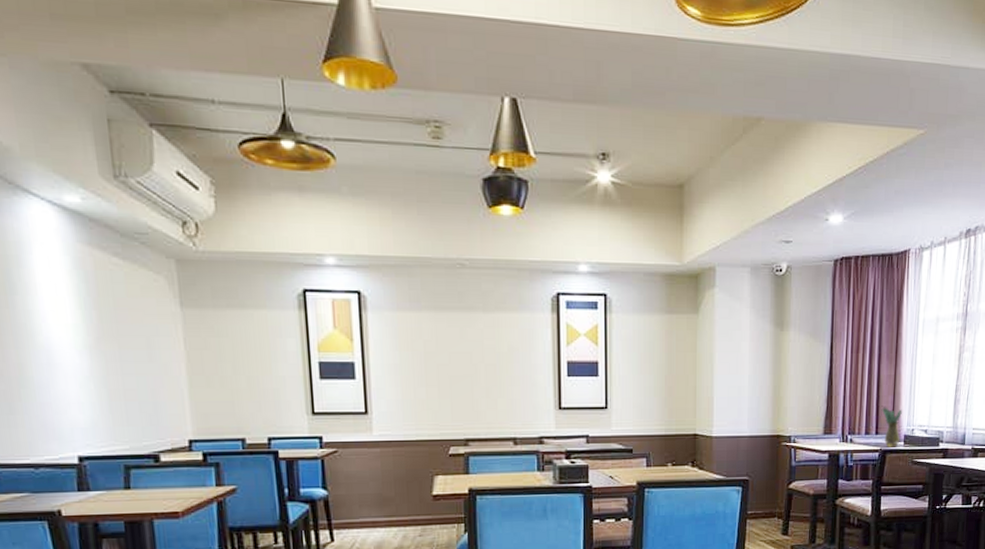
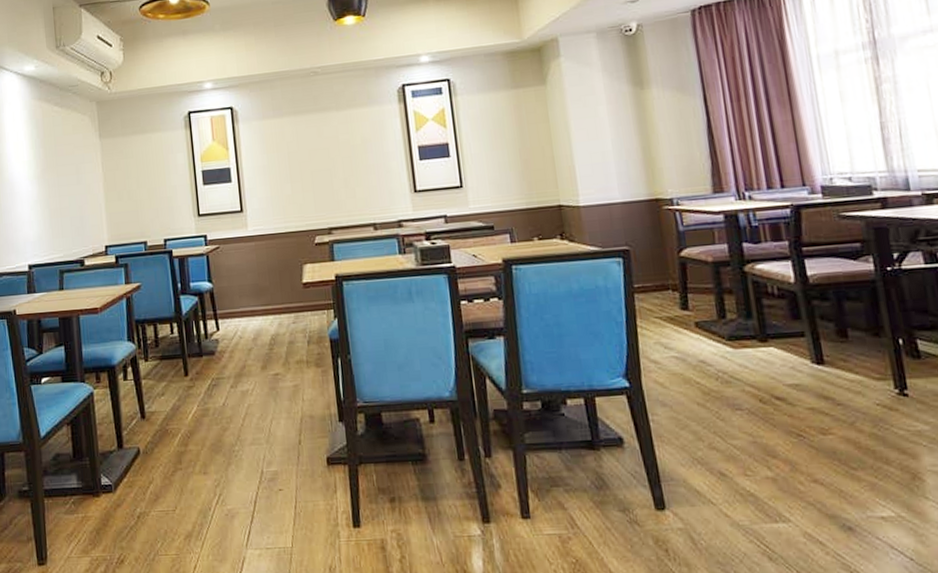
vase: present [881,406,902,448] -> none [782,155,817,202]

